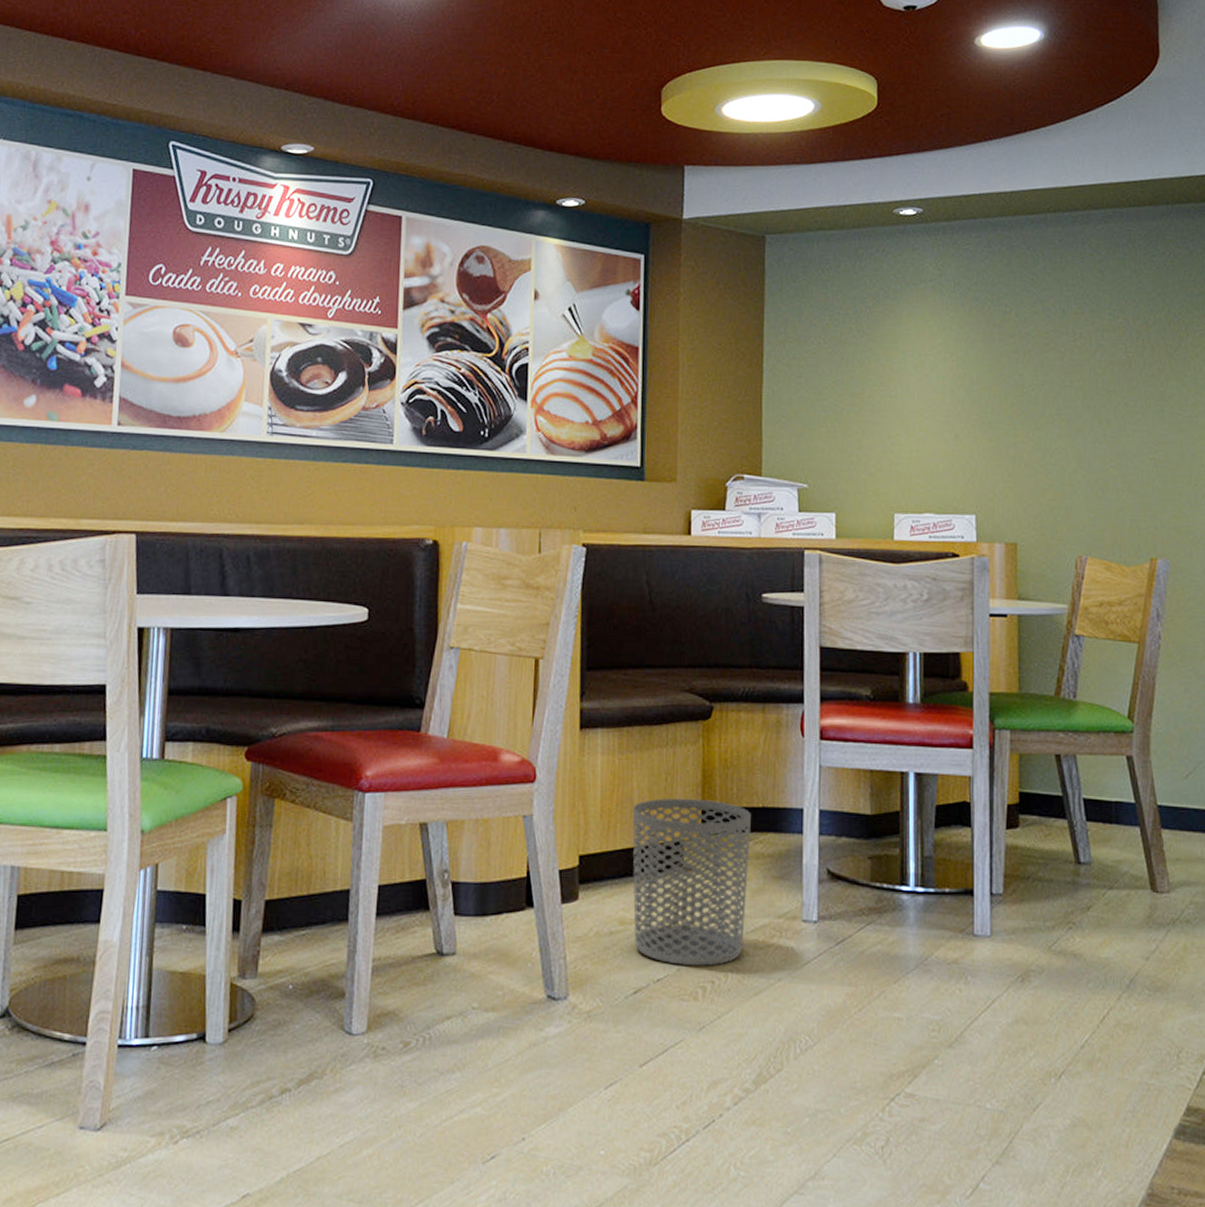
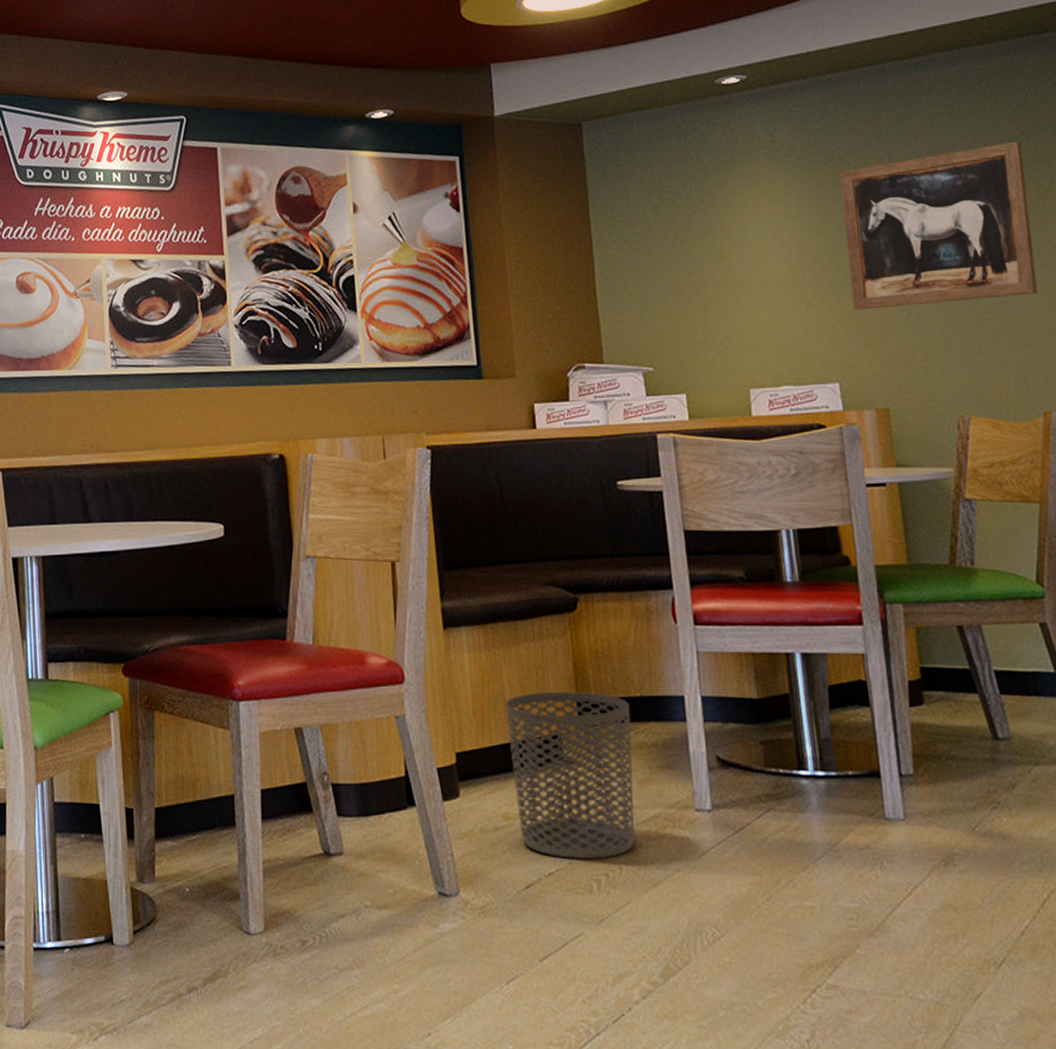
wall art: none [995,301,1158,447] -> present [840,141,1038,310]

